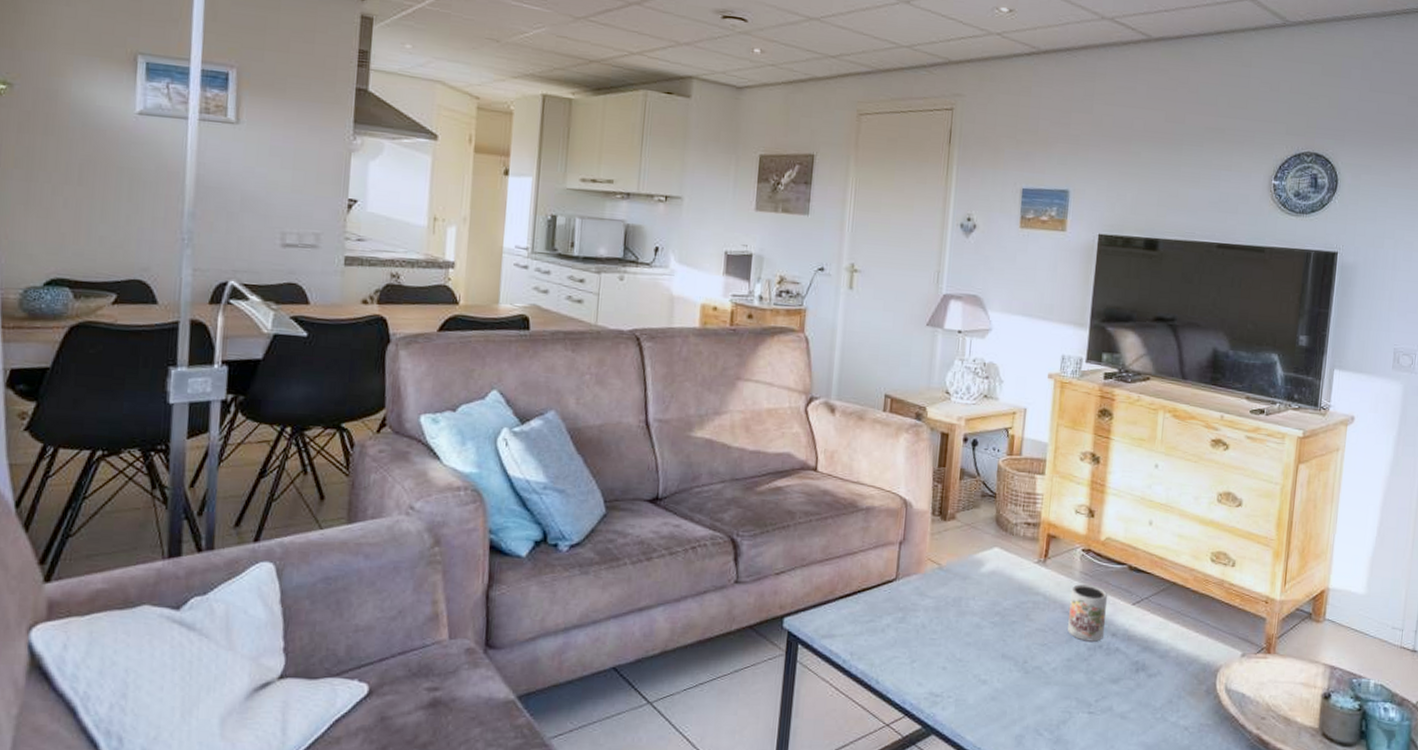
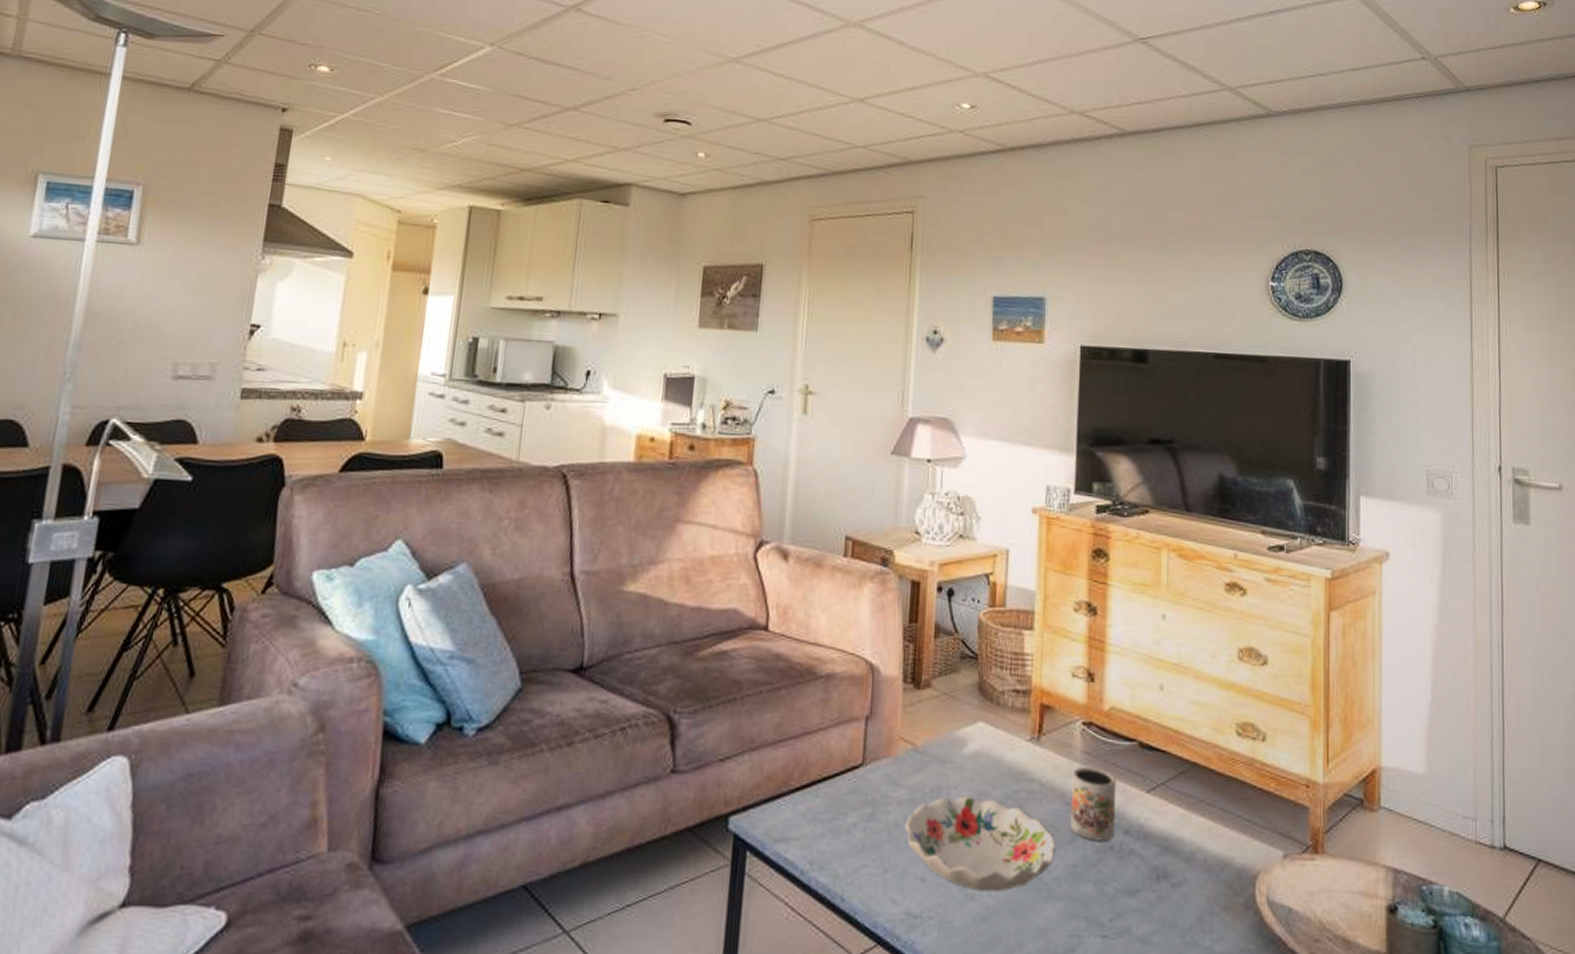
decorative bowl: none [930,604,1056,678] -> present [905,795,1057,892]

